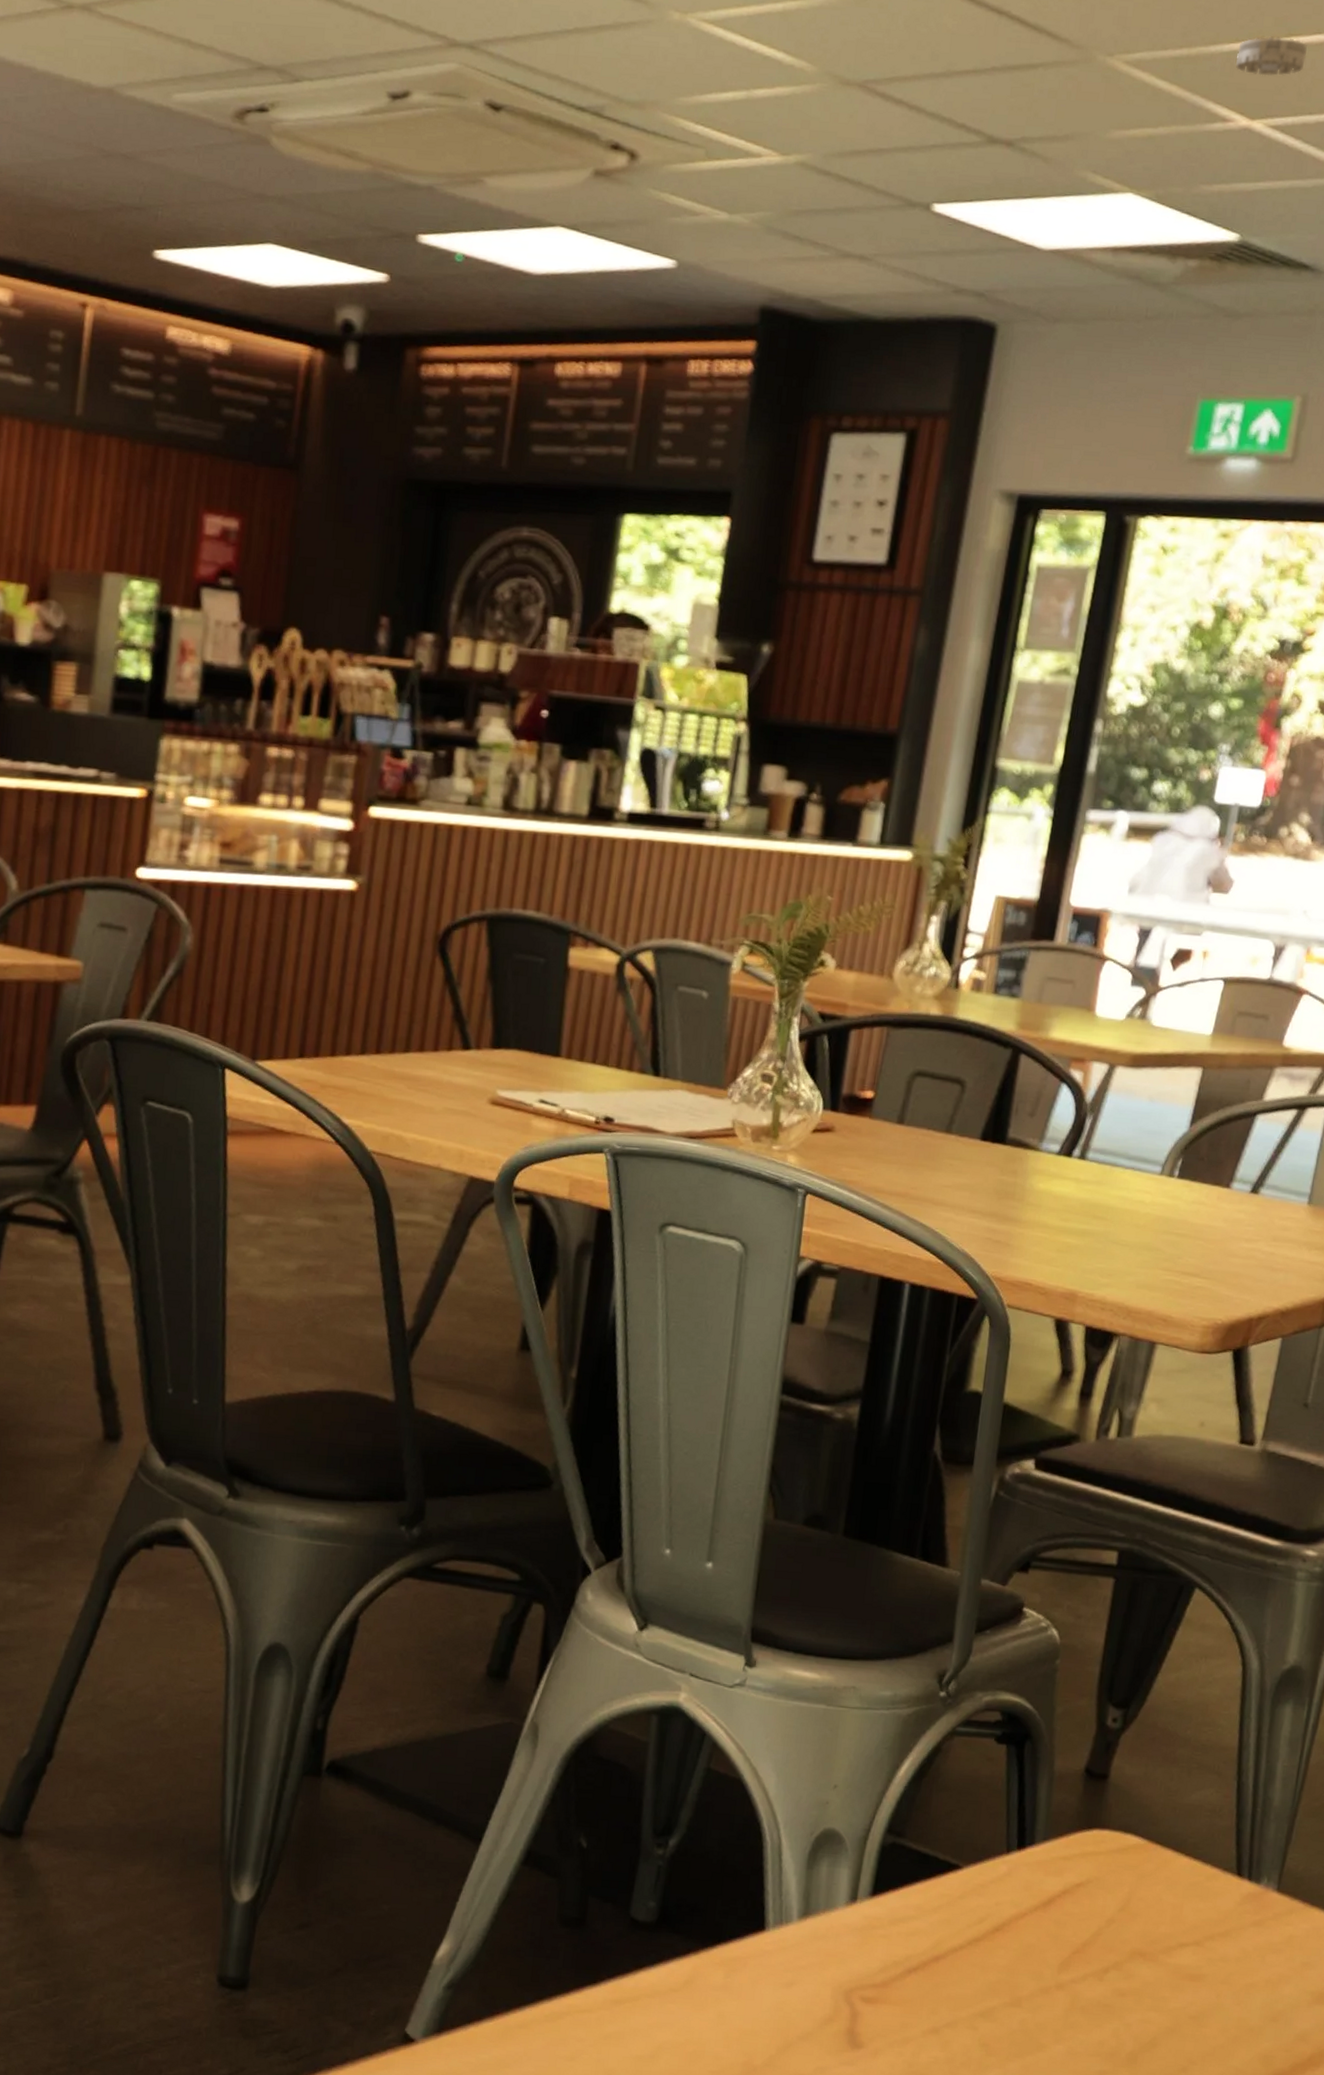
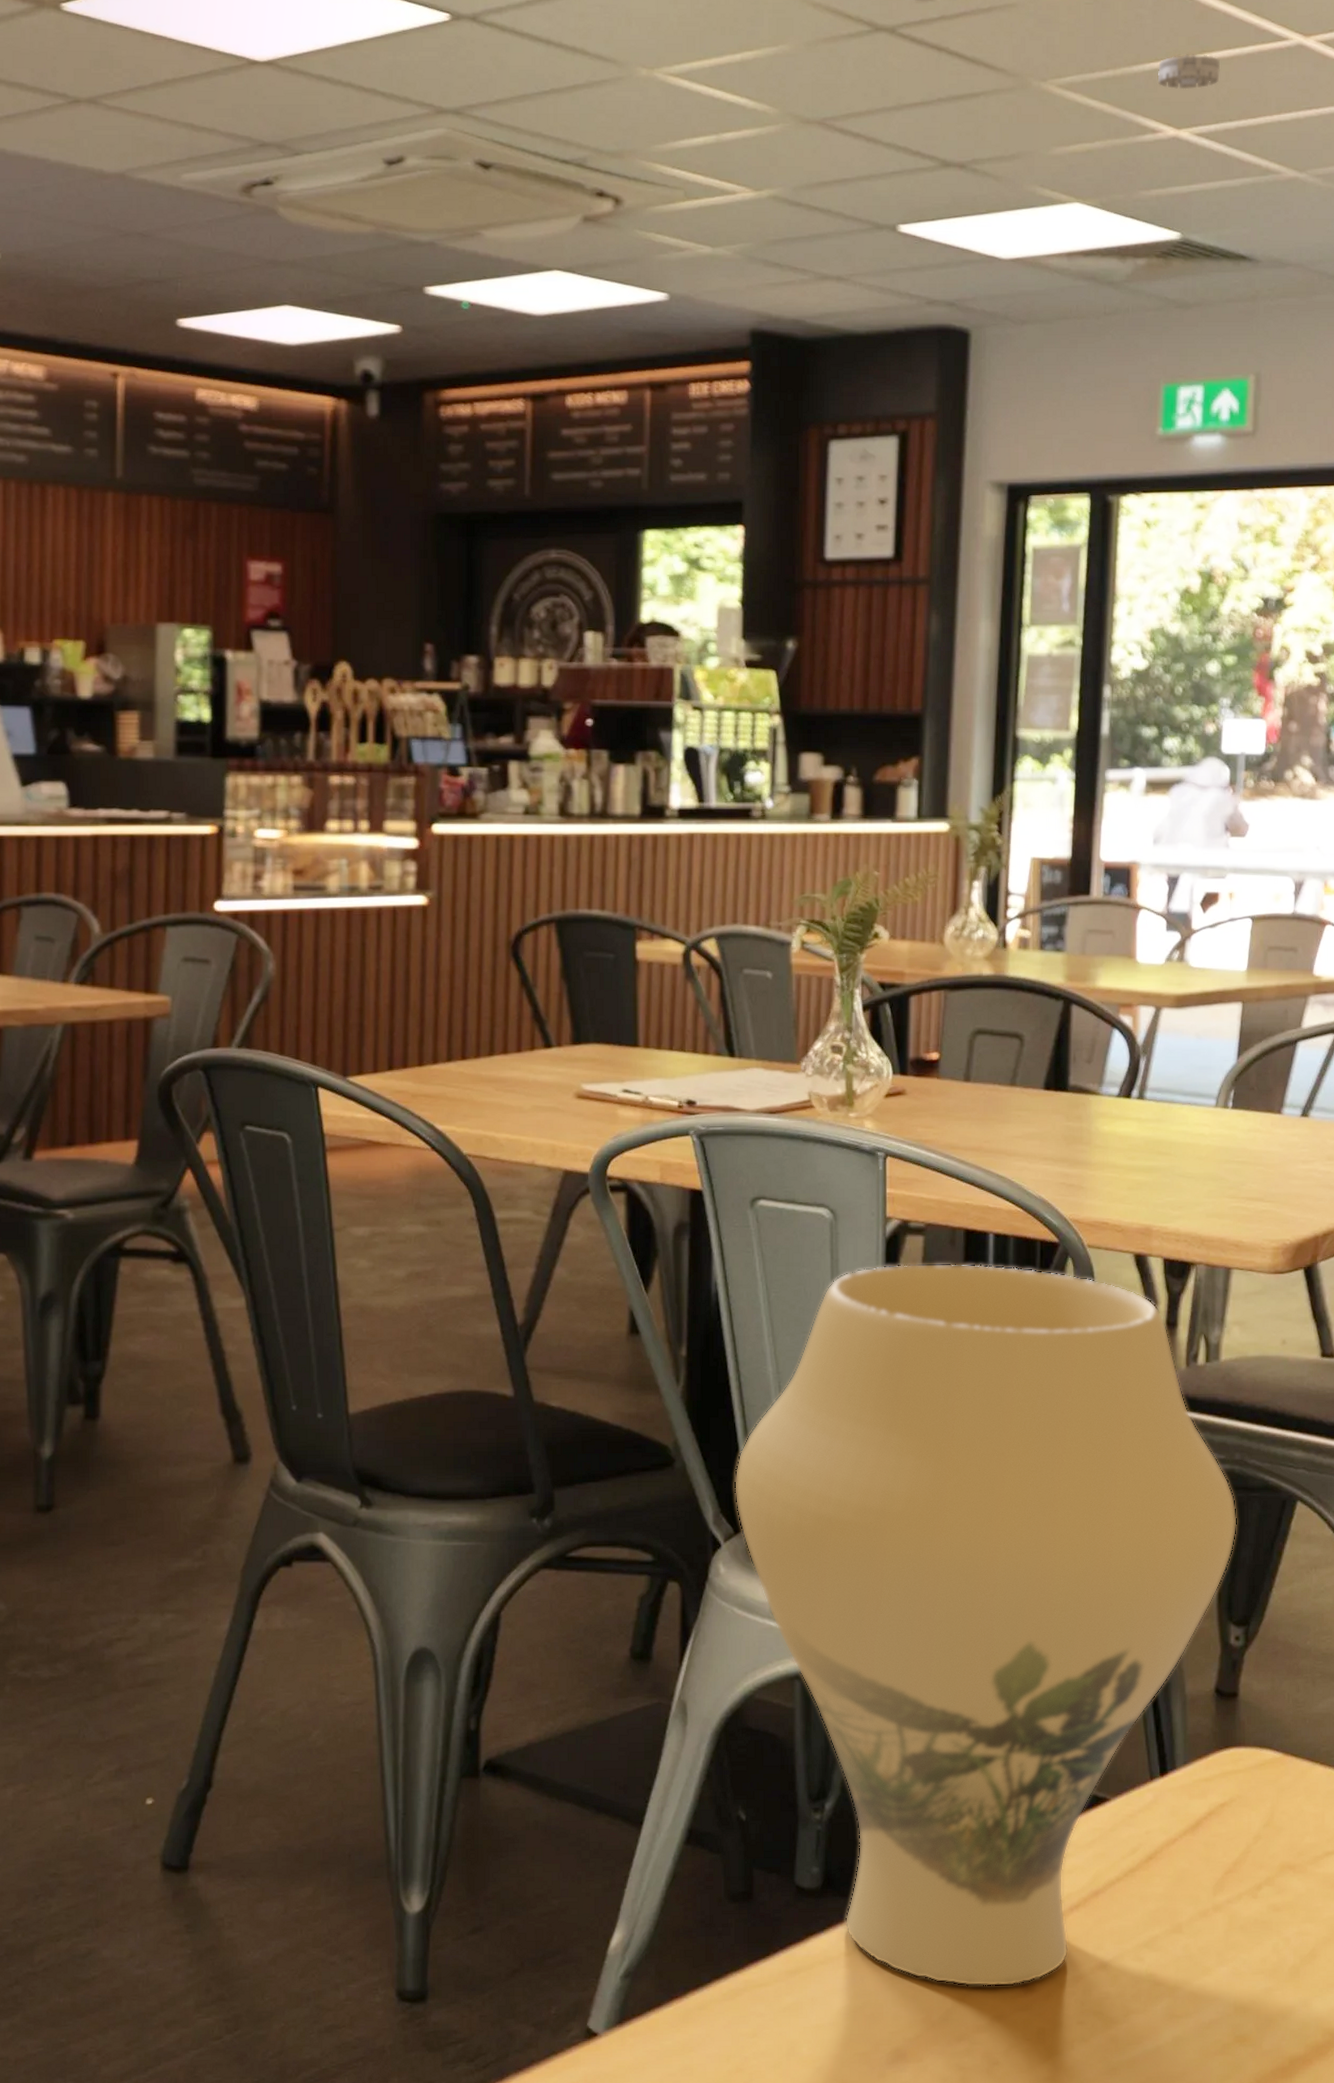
vase: none [610,1305,1131,2040] -> present [734,1263,1238,1987]

